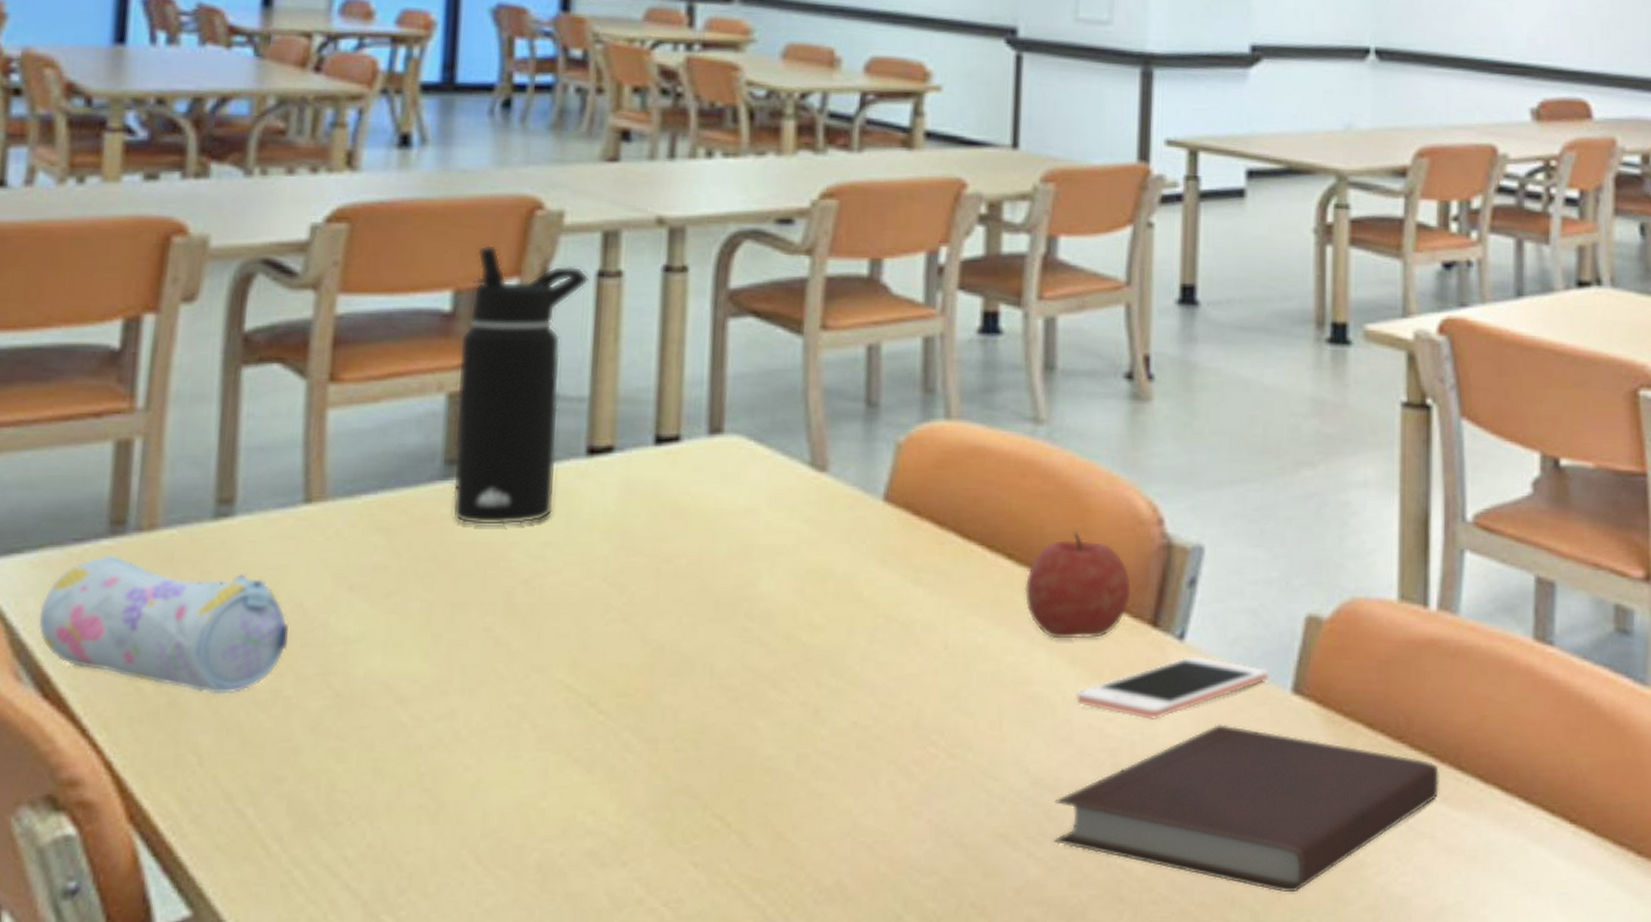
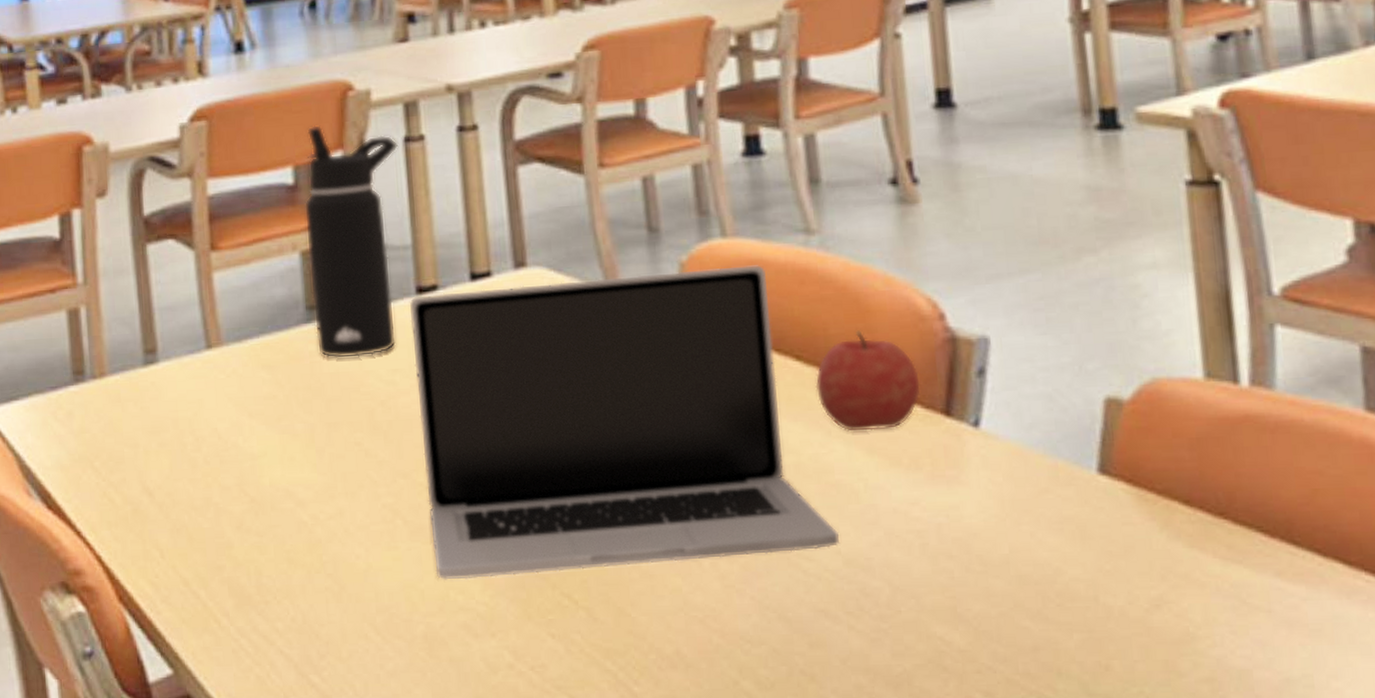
pencil case: present [38,556,289,695] -> none [36,398,211,503]
laptop: none [563,452,1030,798] -> present [410,265,840,580]
notebook: present [1053,724,1439,893] -> none [868,505,1272,664]
cell phone: present [1076,656,1269,720] -> none [878,441,1072,503]

